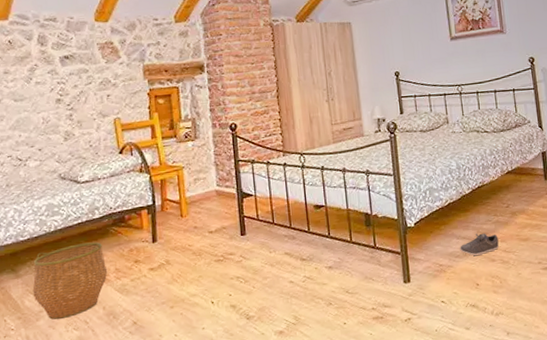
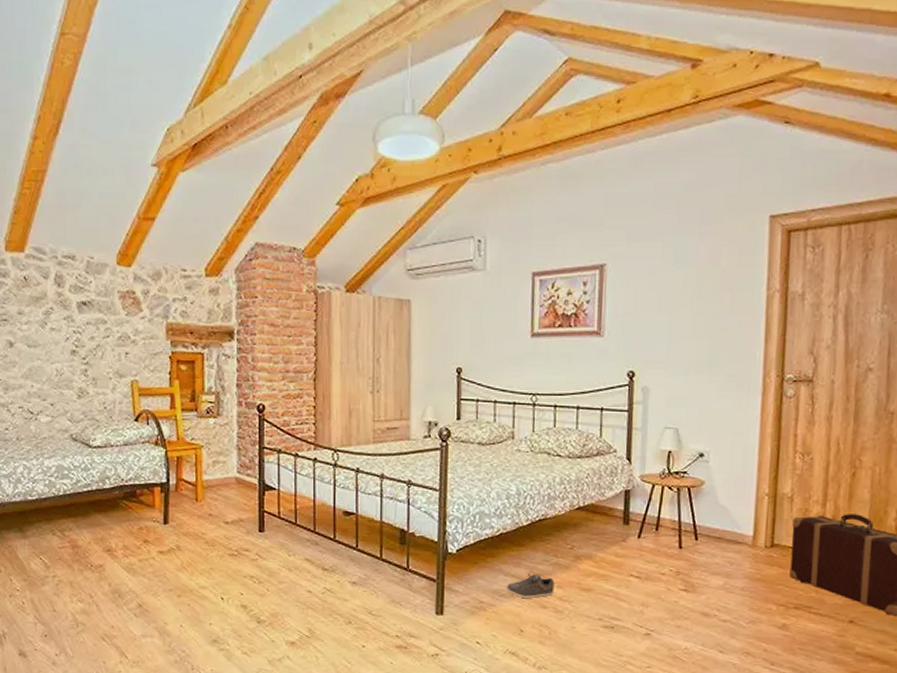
basket: present [32,242,108,320] -> none [39,513,116,588]

